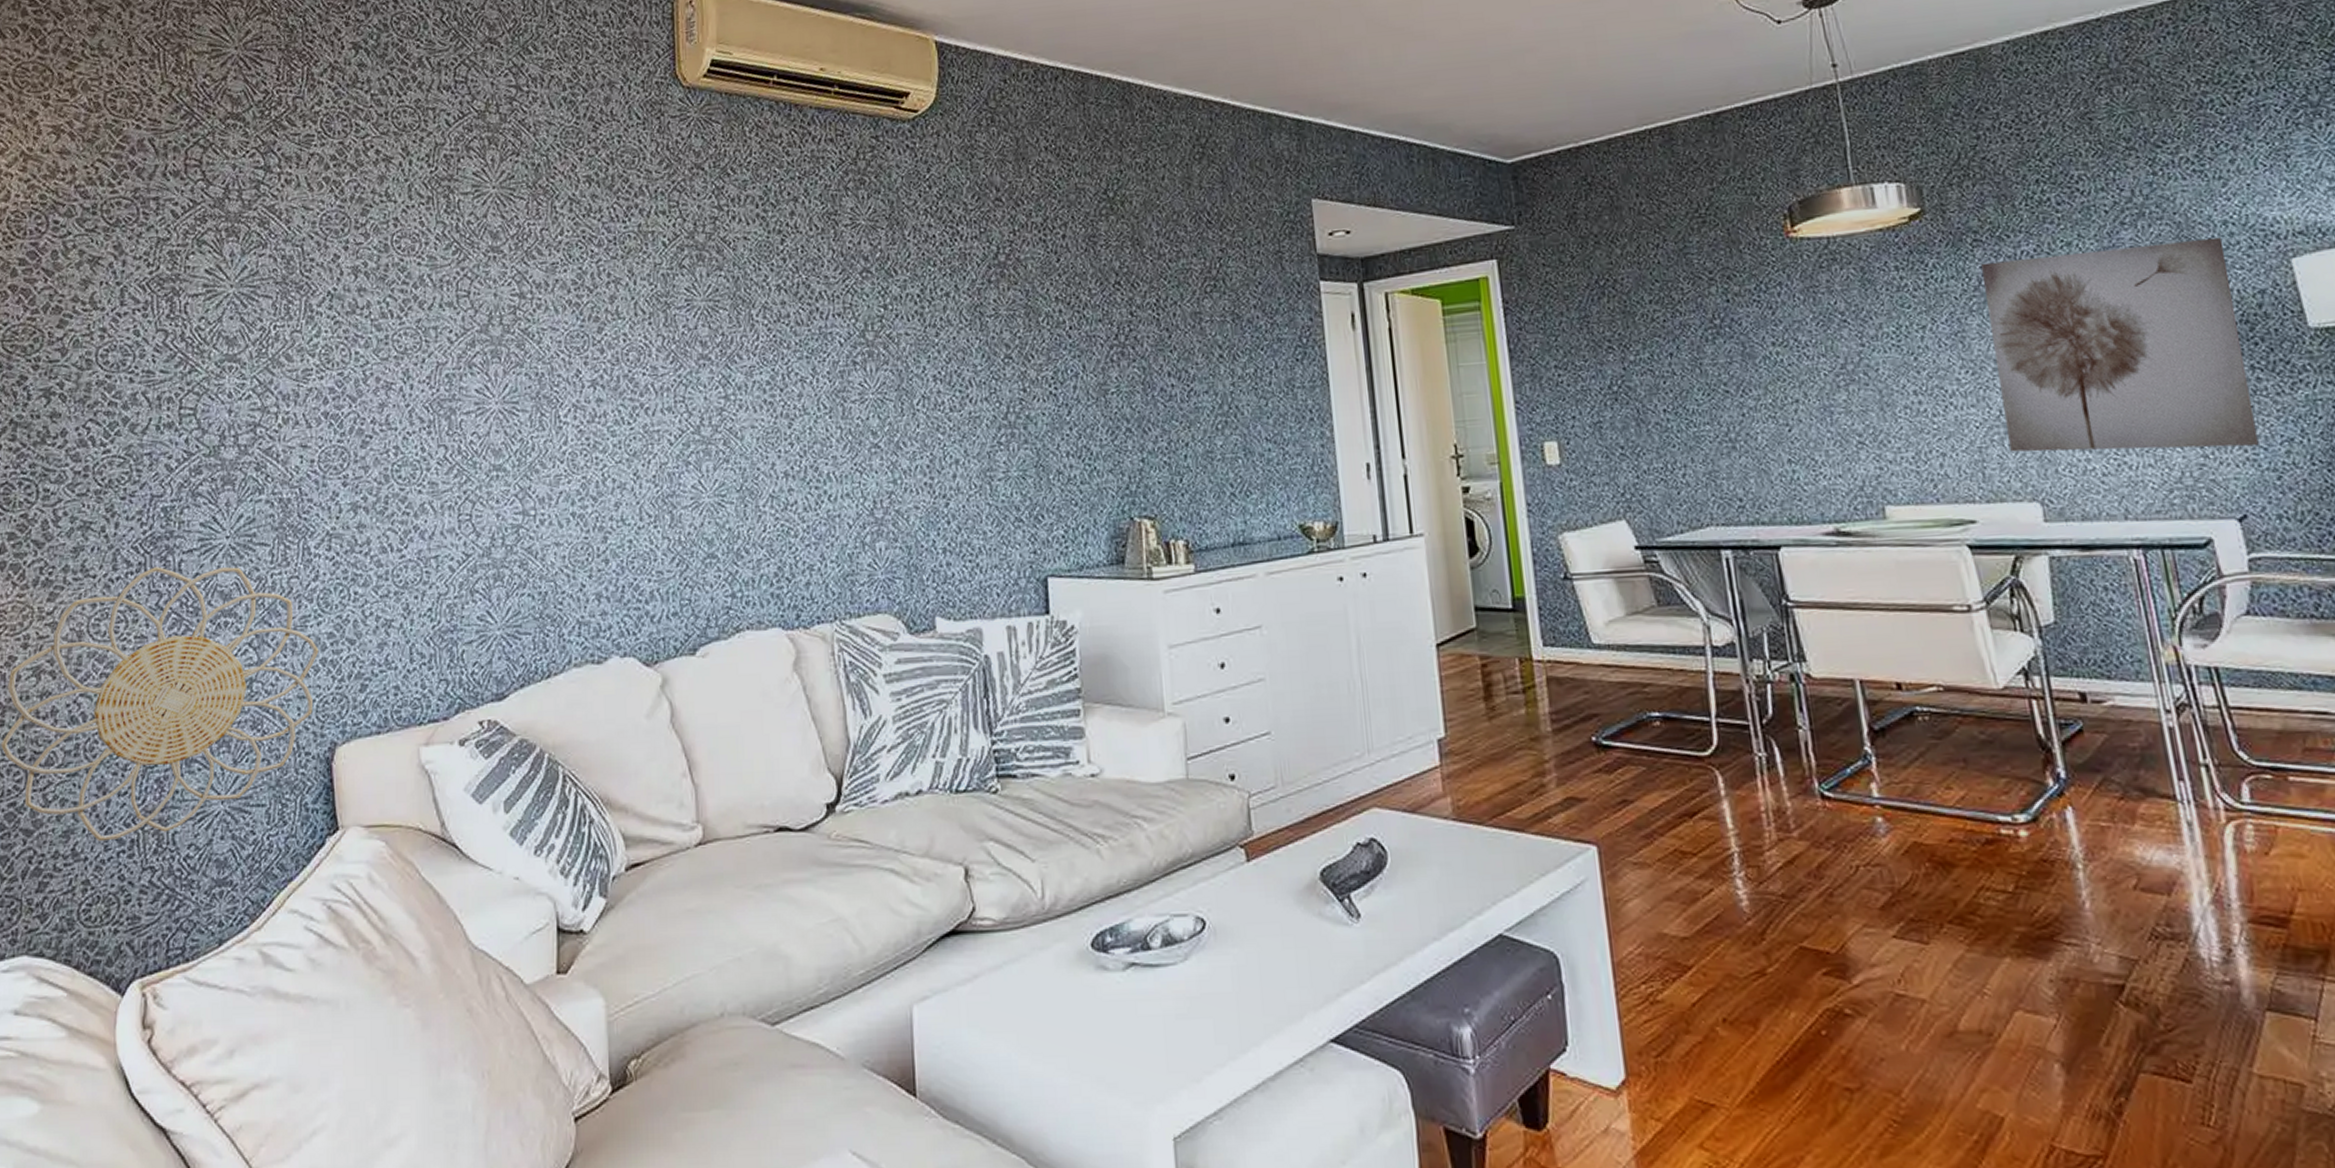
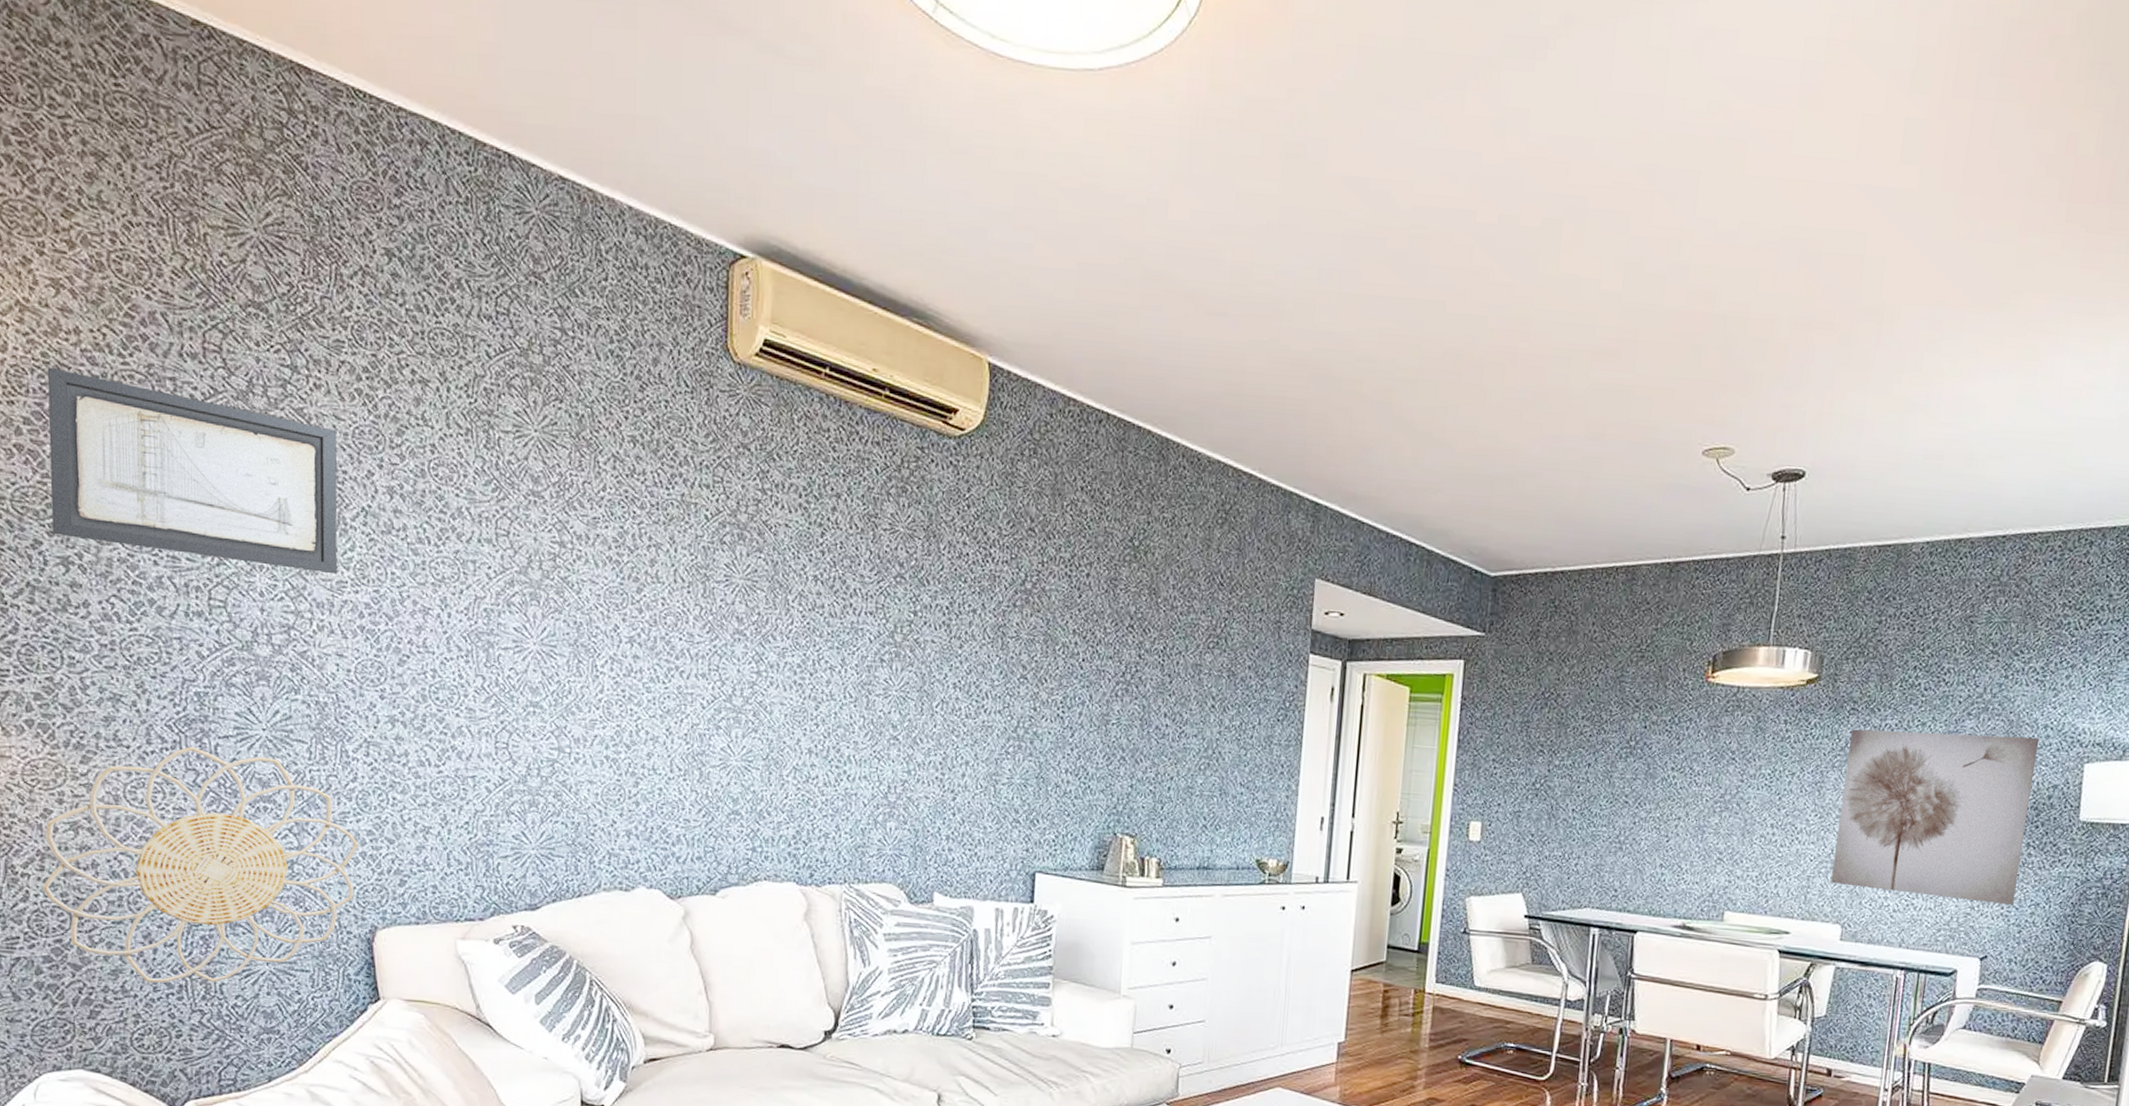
wall art: none [38,207,306,368] -> present [47,367,338,575]

